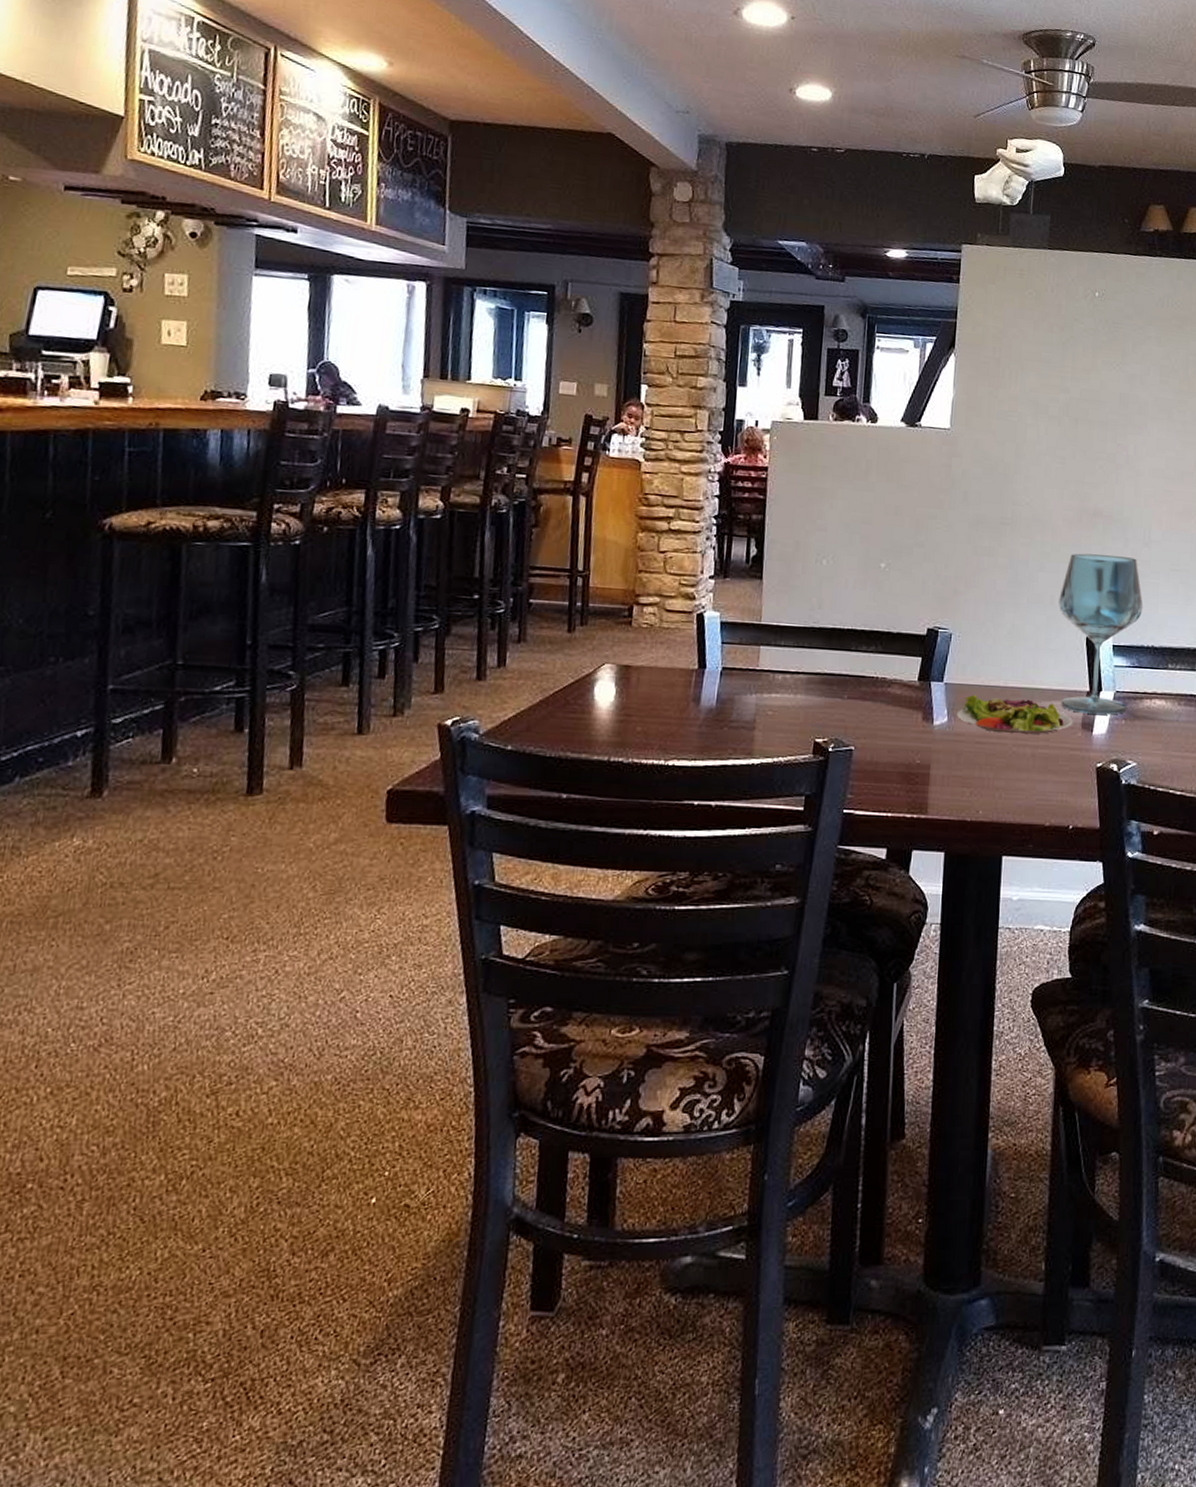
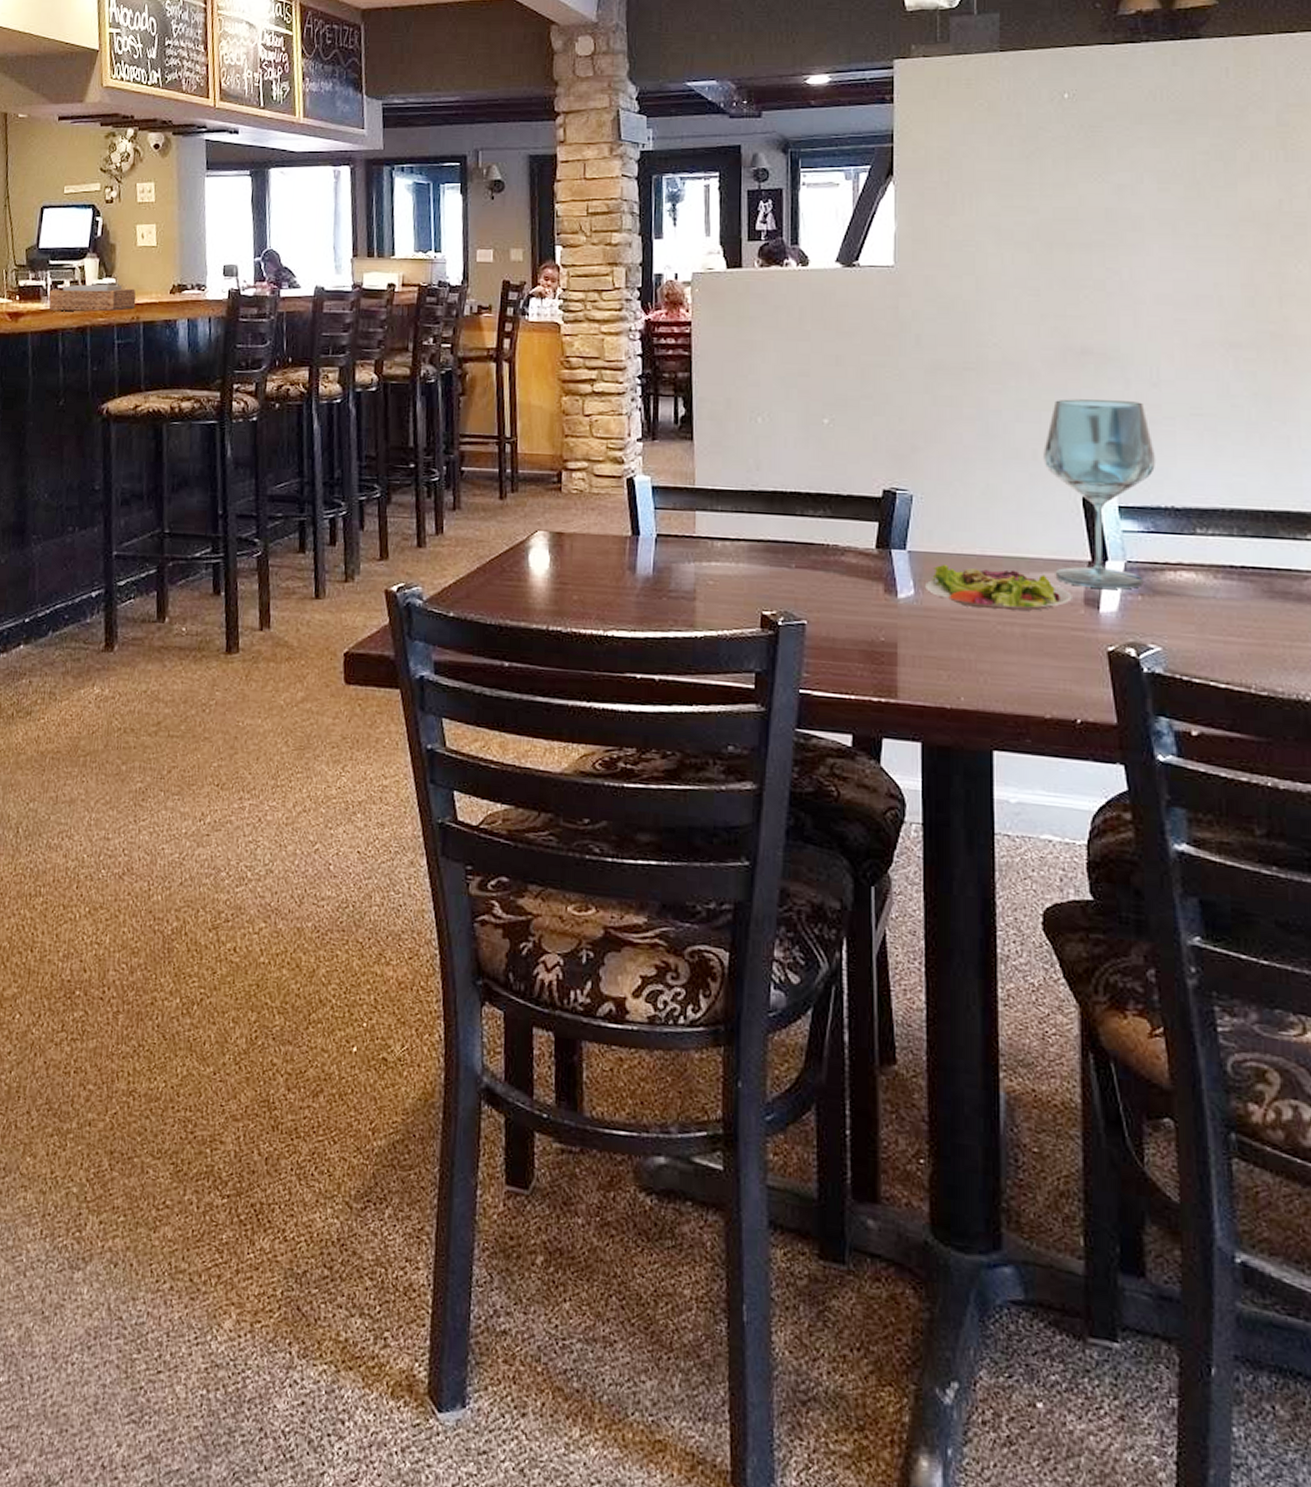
napkin holder: none [37,381,157,415] -> present [48,283,137,312]

